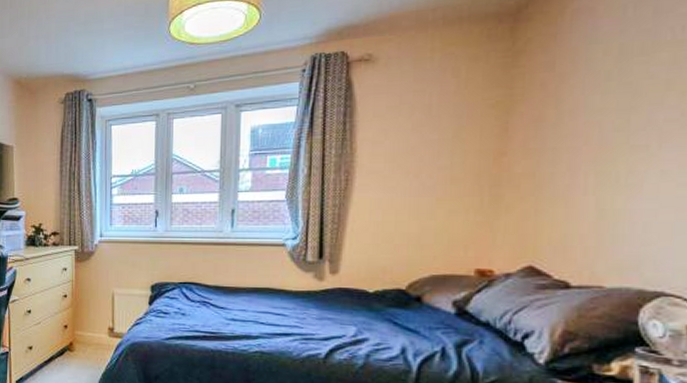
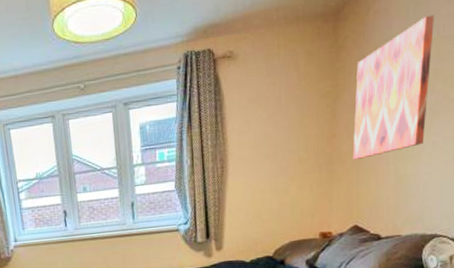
wall art: none [530,13,667,184] -> present [352,15,434,160]

